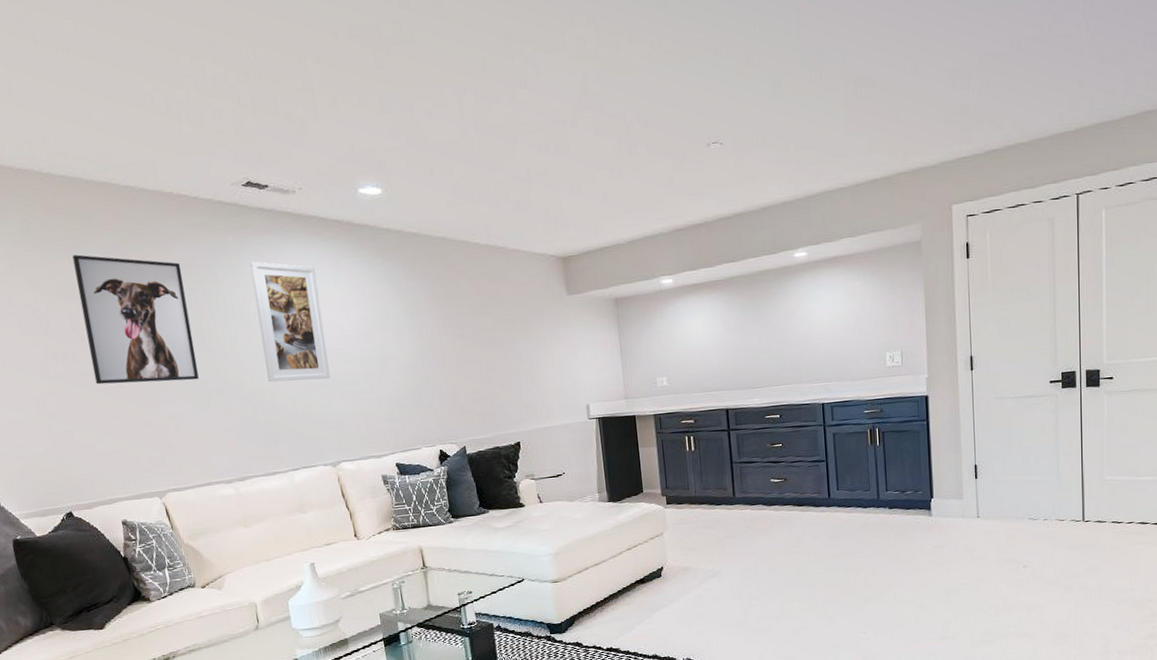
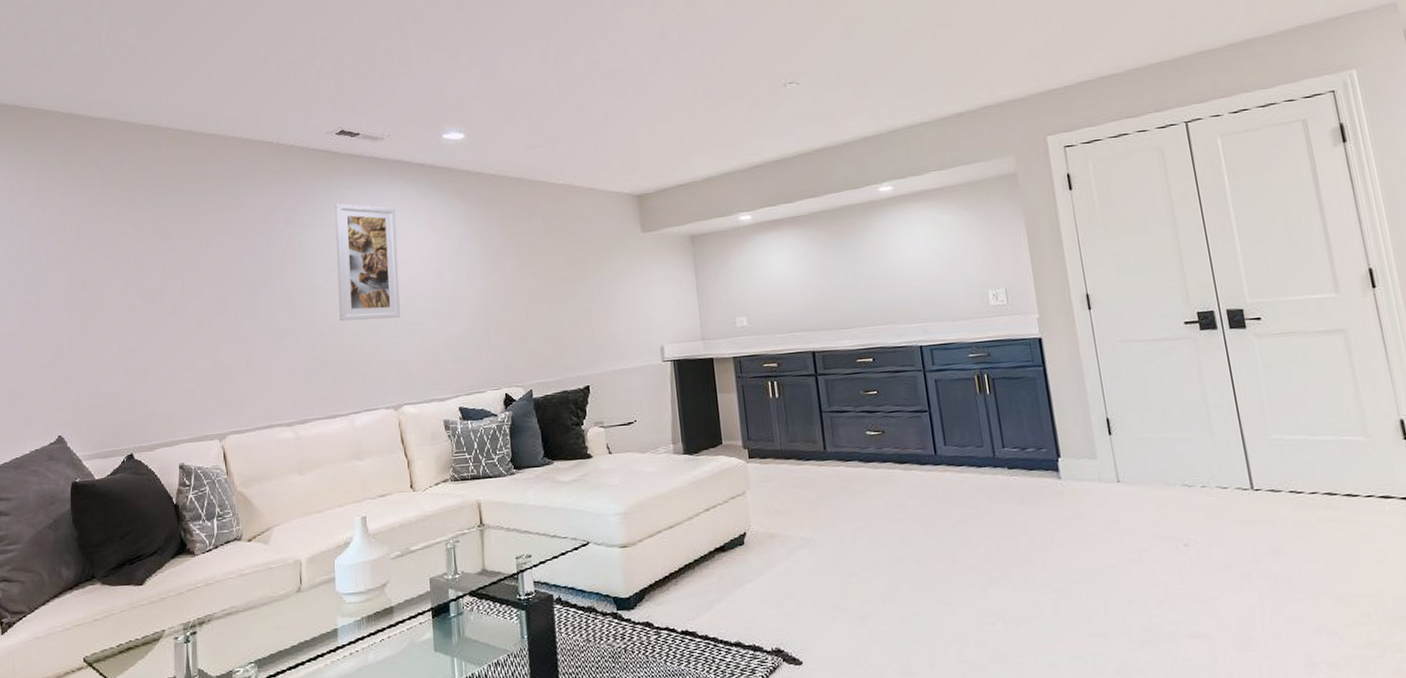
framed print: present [72,254,199,385] -> none [174,199,274,324]

